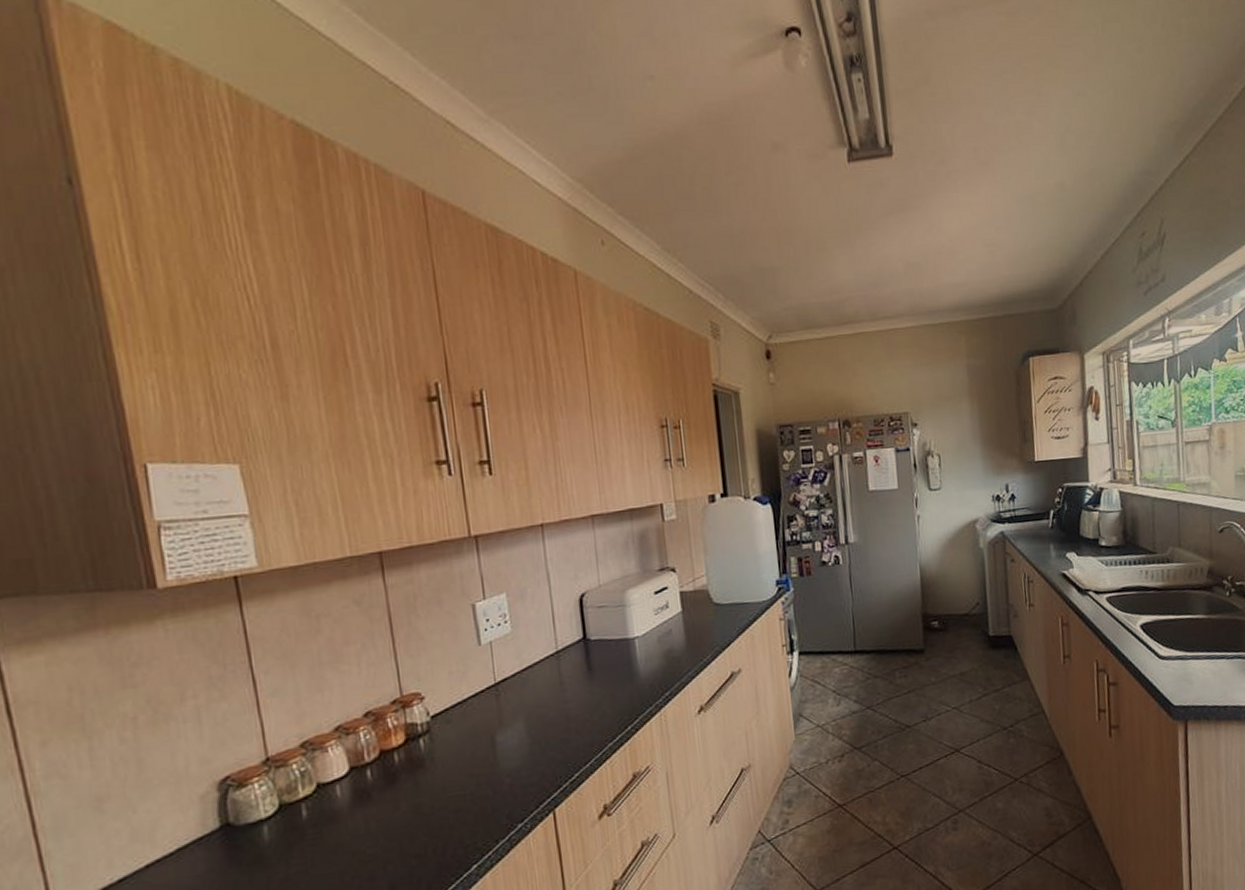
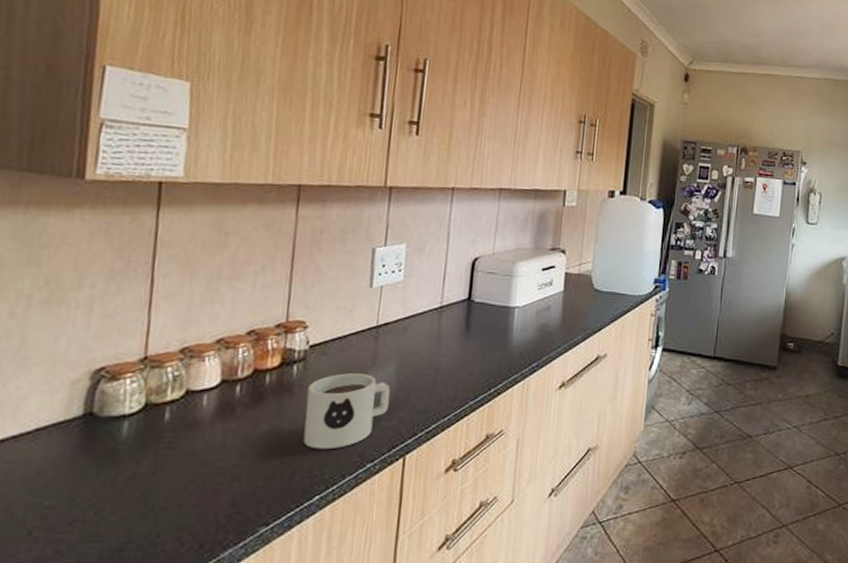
mug: none [439,734,526,819] -> present [303,373,390,450]

